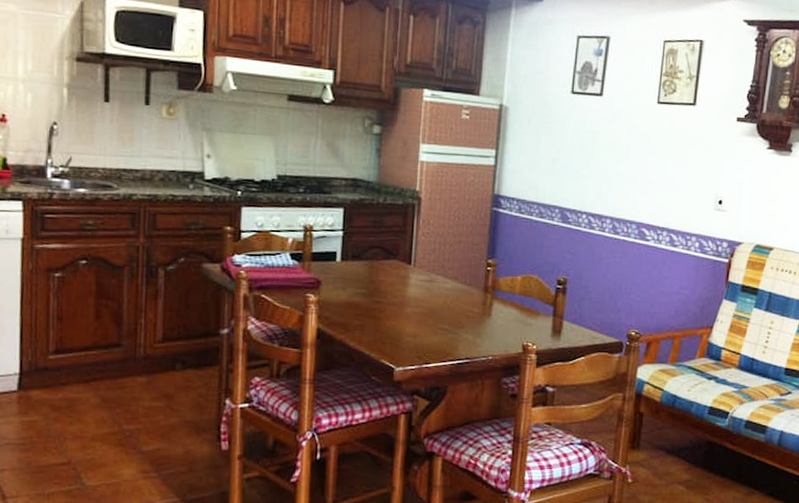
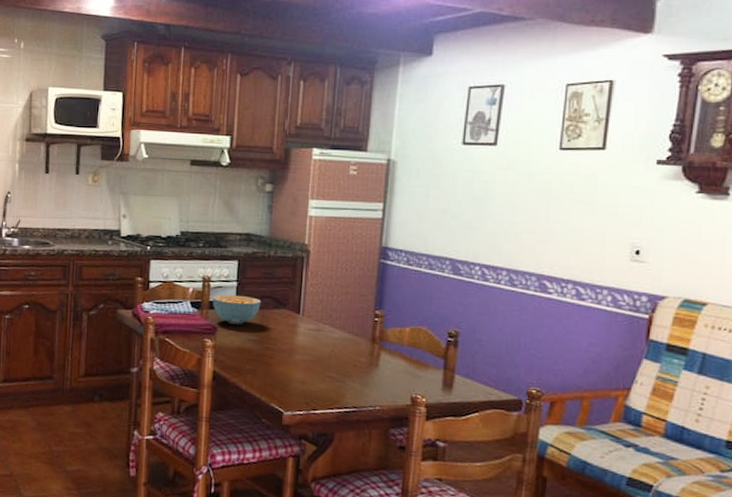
cereal bowl: none [315,245,370,278] -> present [212,295,261,325]

